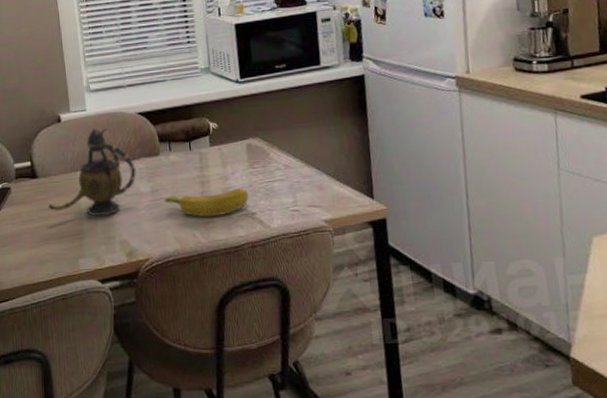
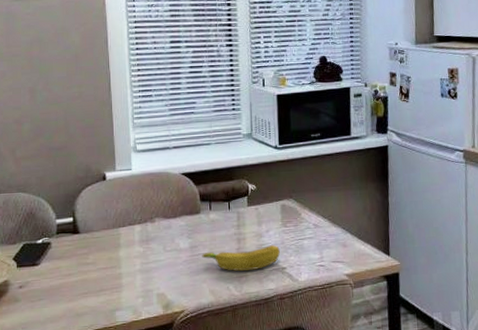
teapot: present [48,128,136,217] -> none [88,187,177,271]

